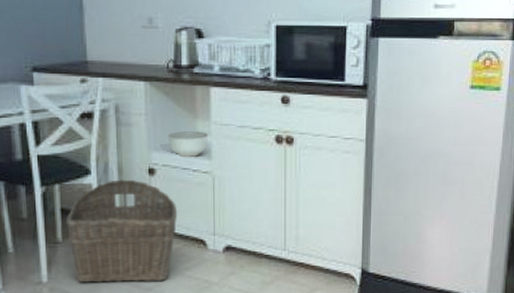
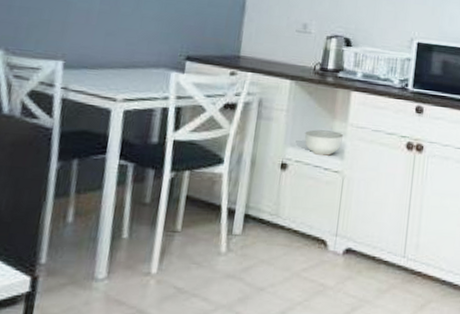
wicker basket: present [65,179,178,283] -> none [187,171,304,281]

